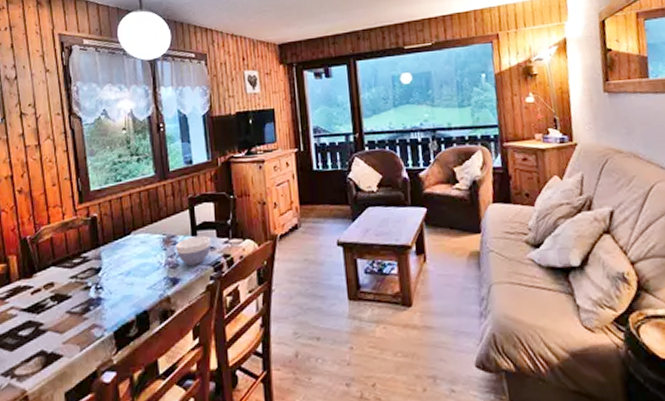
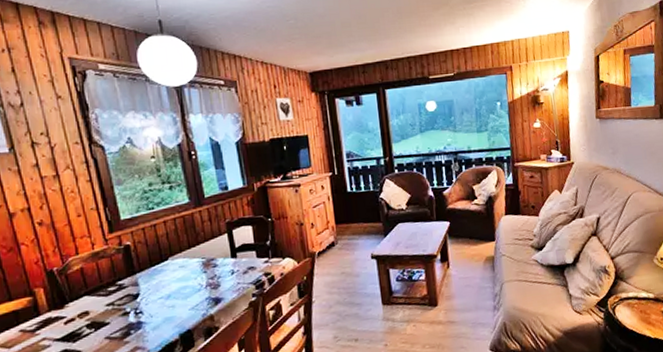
bowl: present [176,235,212,265] -> none [216,256,252,285]

